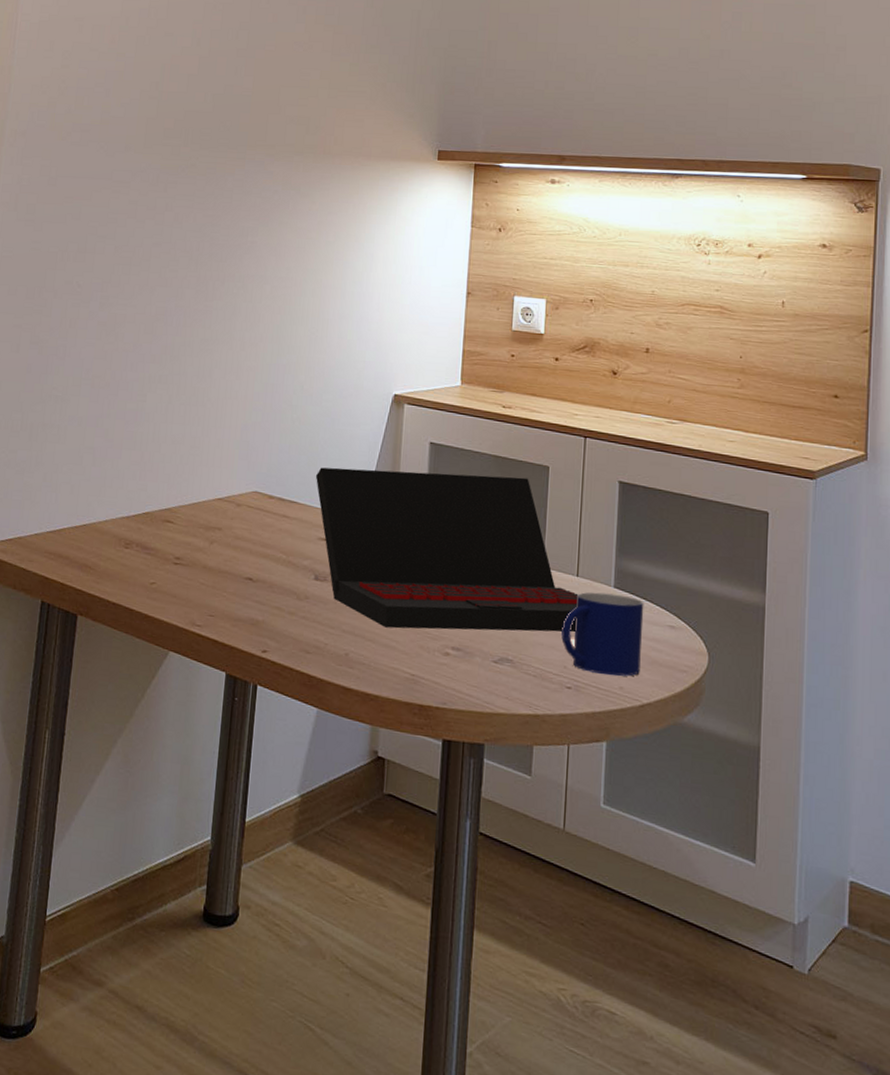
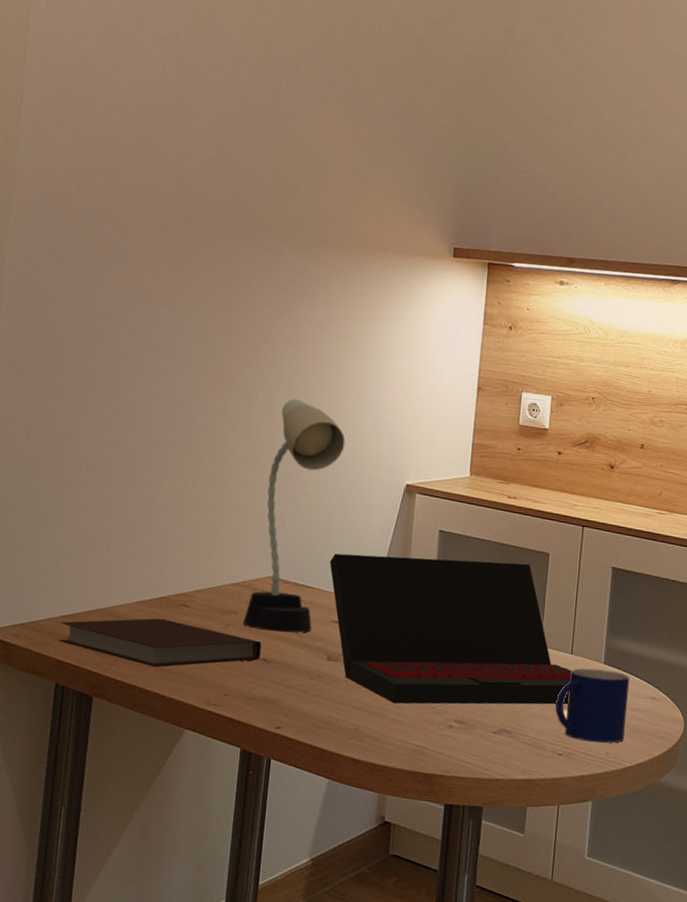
notebook: none [45,534,247,586] -> present [59,618,262,668]
desk lamp: none [227,308,330,551] -> present [243,399,345,633]

